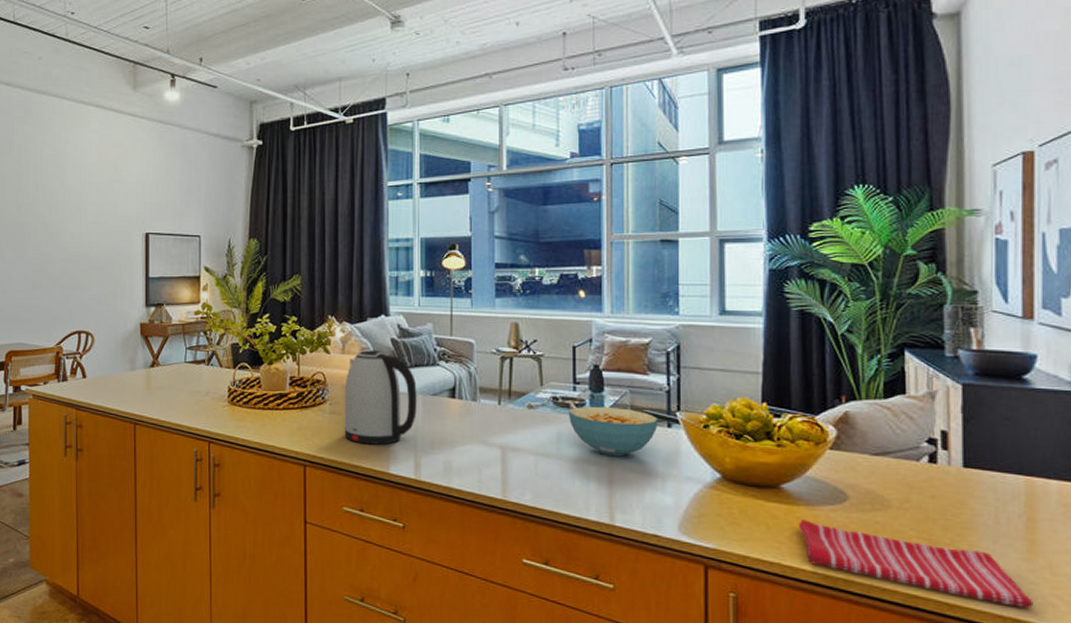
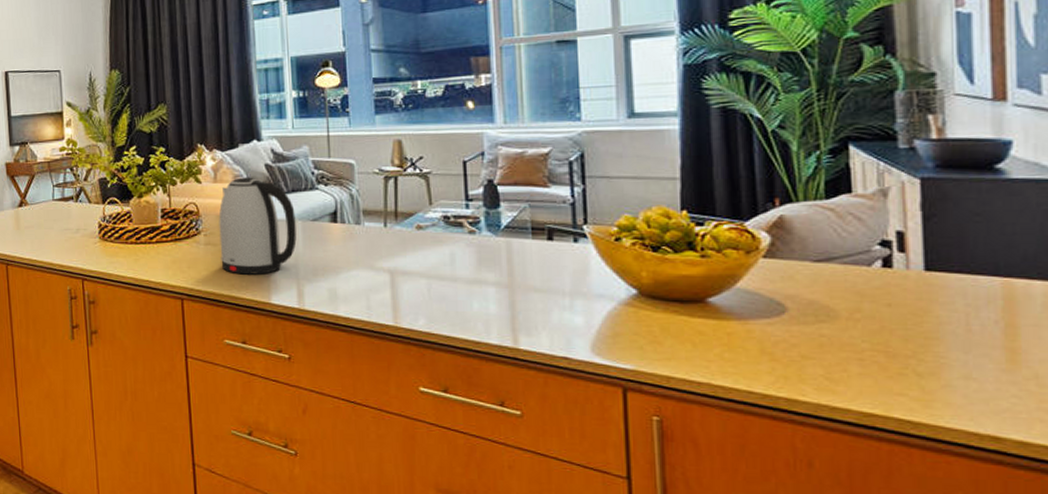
cereal bowl: present [568,407,658,457] -> none [461,224,563,276]
dish towel: present [798,519,1033,609] -> none [729,335,1017,425]

